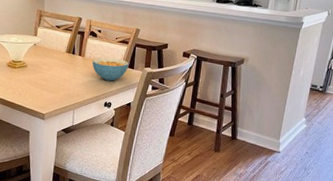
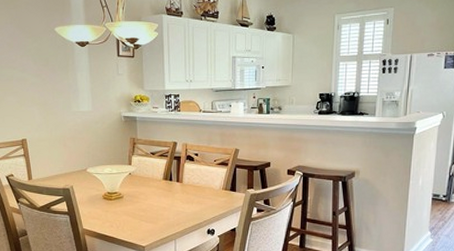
cereal bowl: present [92,58,129,81] -> none [191,182,230,207]

